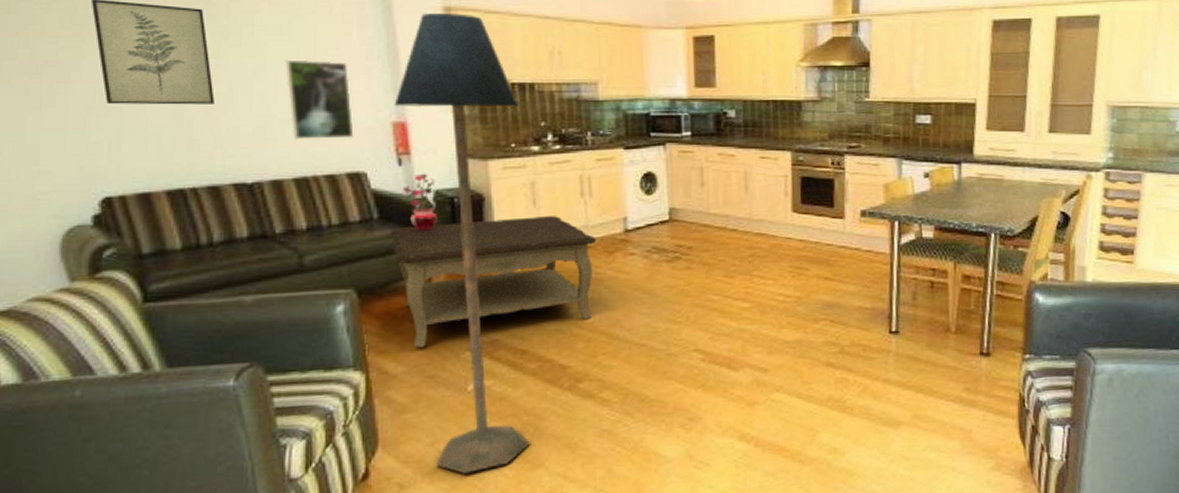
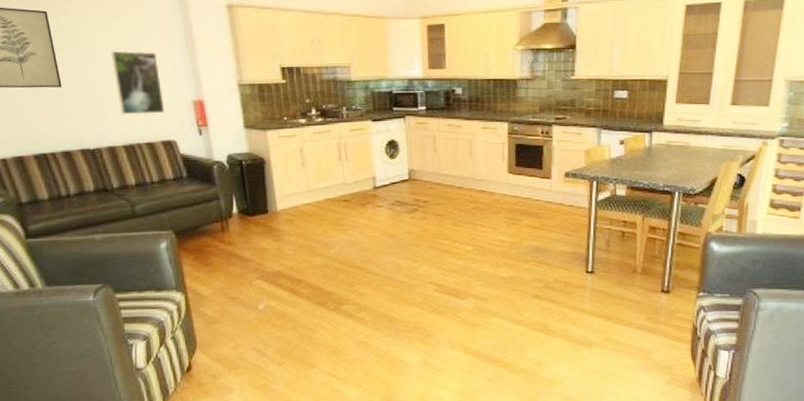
coffee table: present [390,216,596,348] -> none [196,175,351,276]
floor lamp: present [394,12,530,474] -> none [193,9,306,370]
potted plant: present [403,173,441,233] -> none [204,141,232,188]

